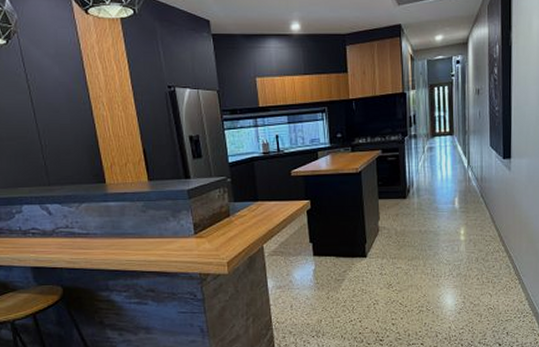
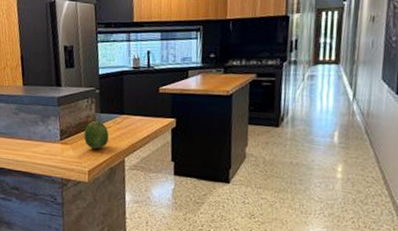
fruit: none [219,210,245,239] -> present [84,120,109,149]

